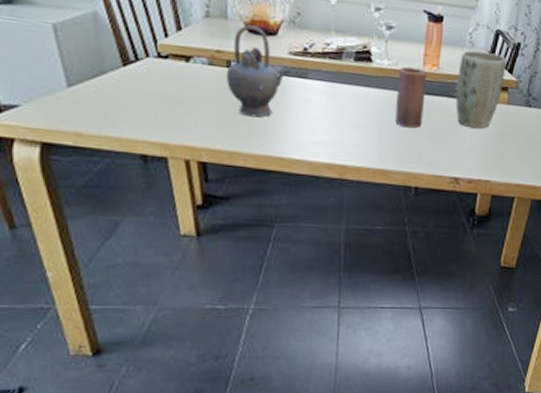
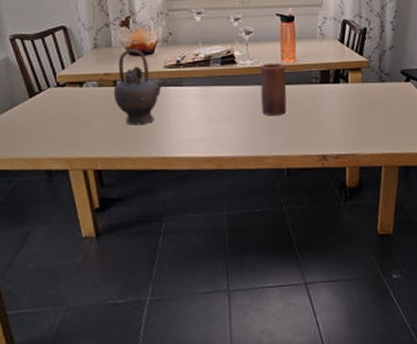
plant pot: present [455,50,507,129] -> none [313,40,356,108]

